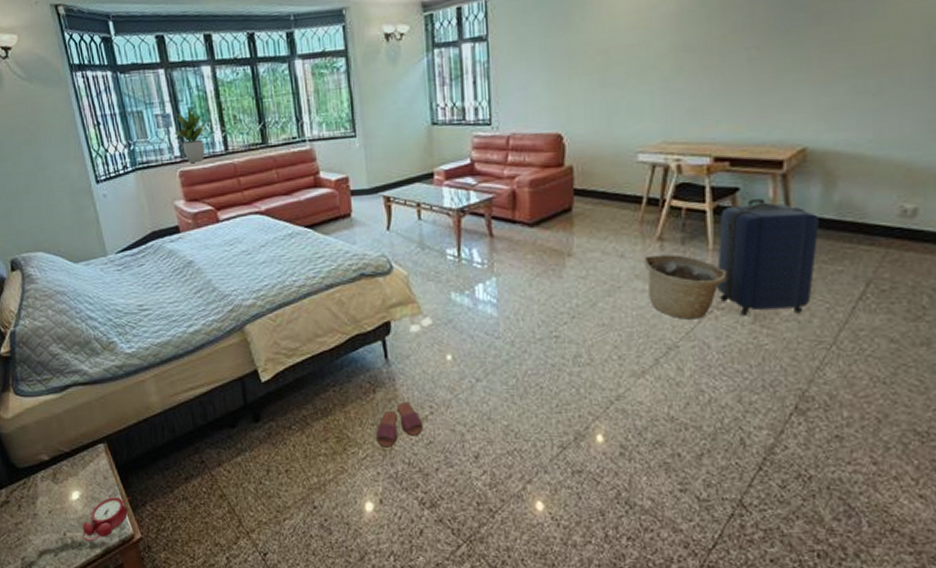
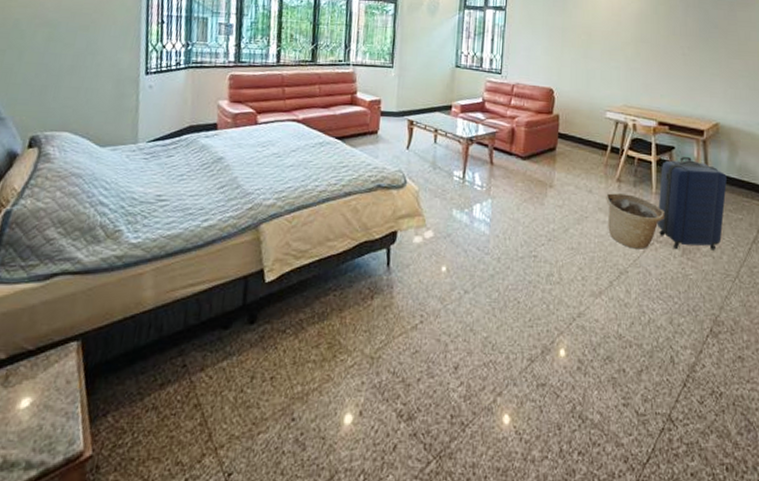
alarm clock: present [82,495,130,541] -> none [18,403,91,460]
potted plant: present [174,108,208,164] -> none [233,22,265,70]
slippers: present [376,401,422,448] -> none [367,309,411,356]

